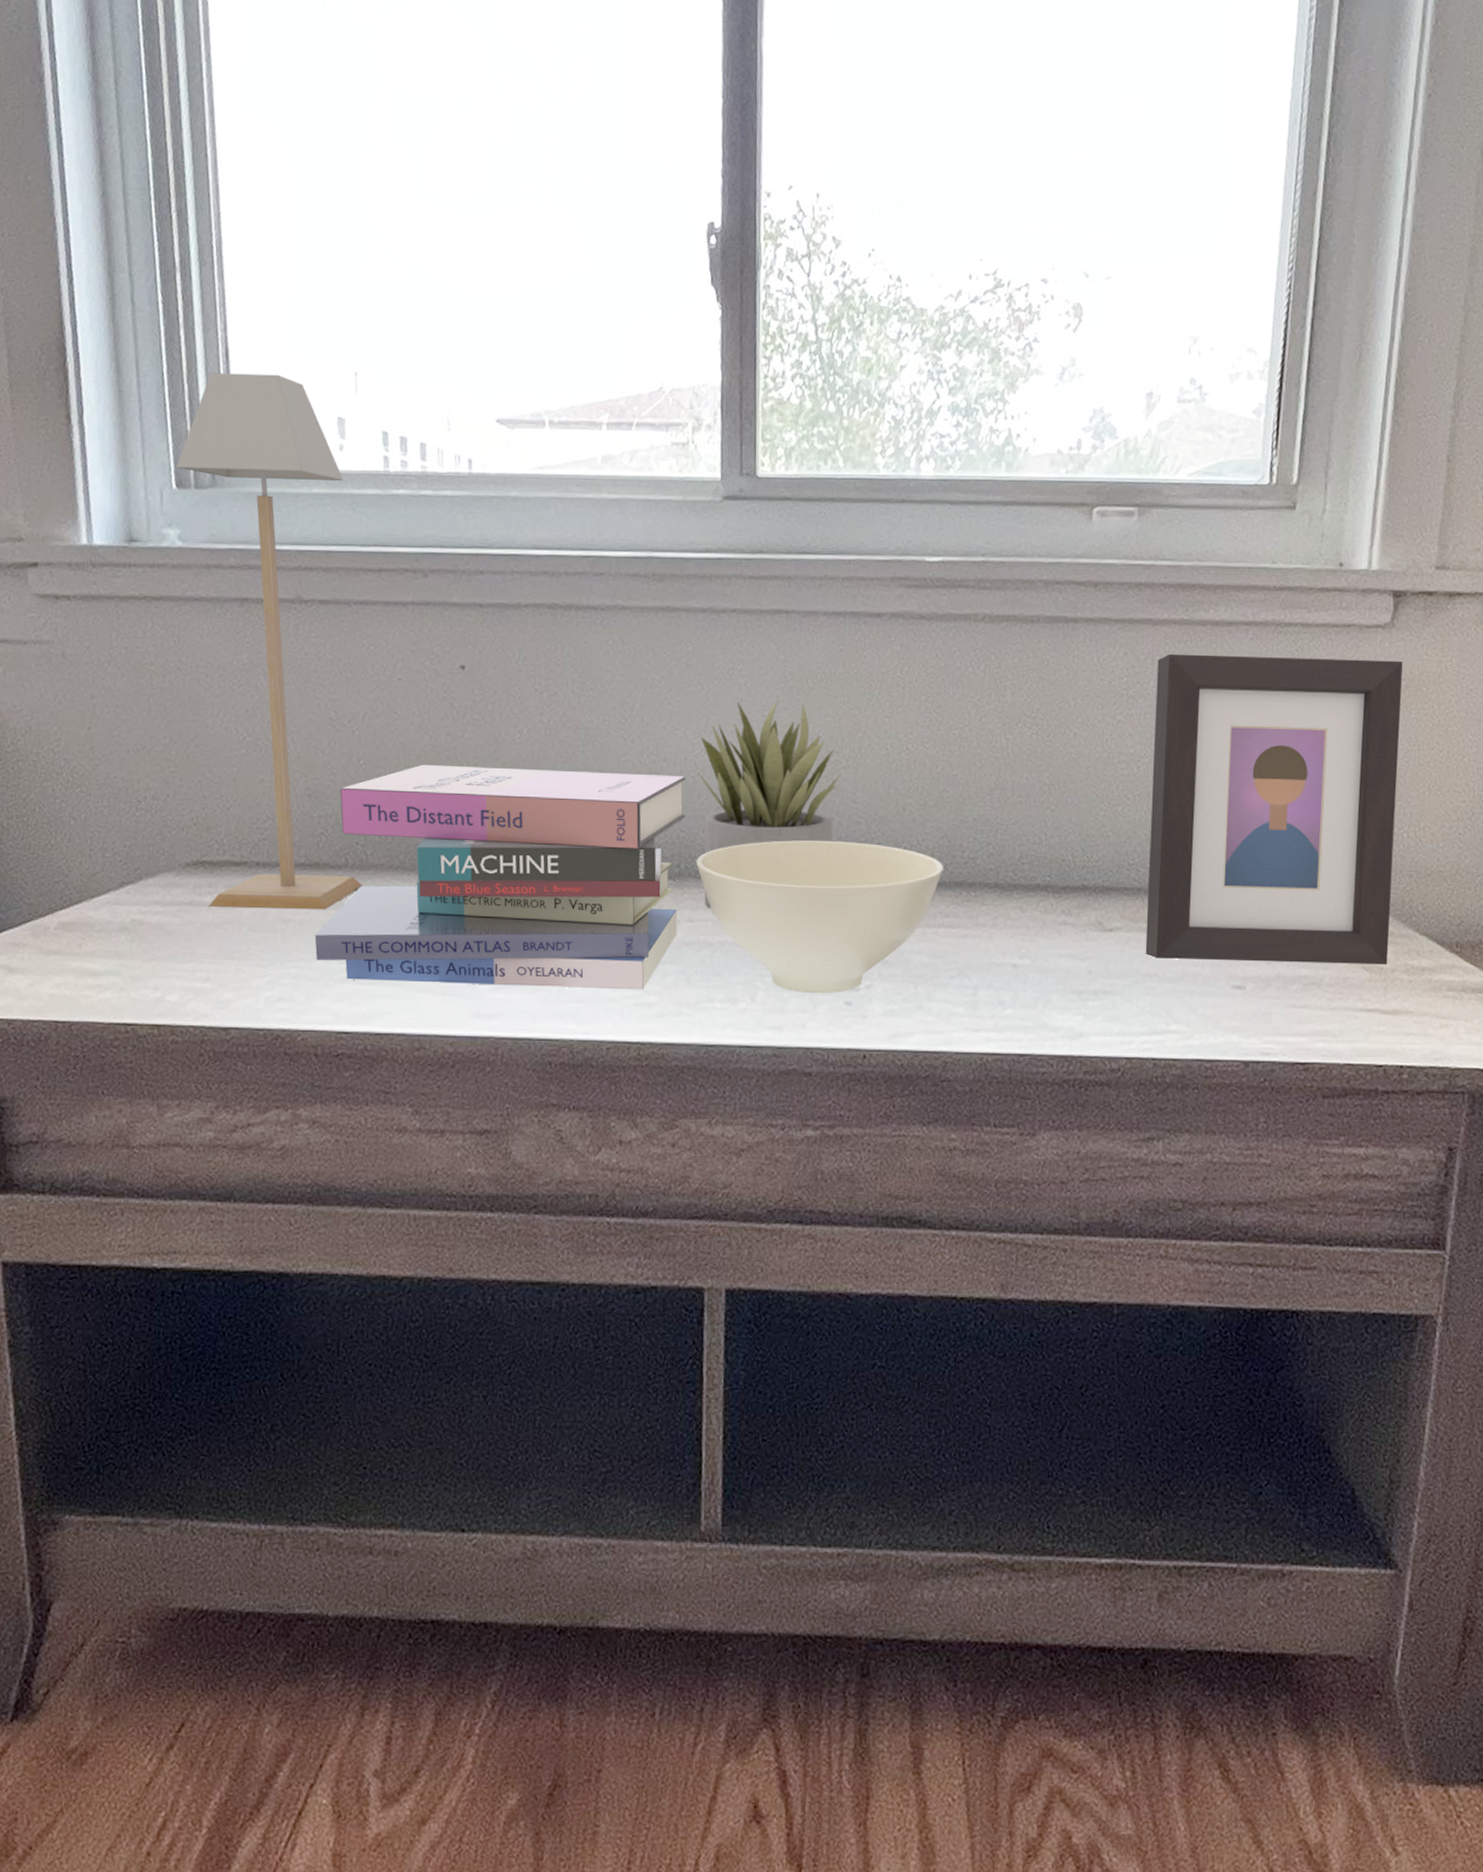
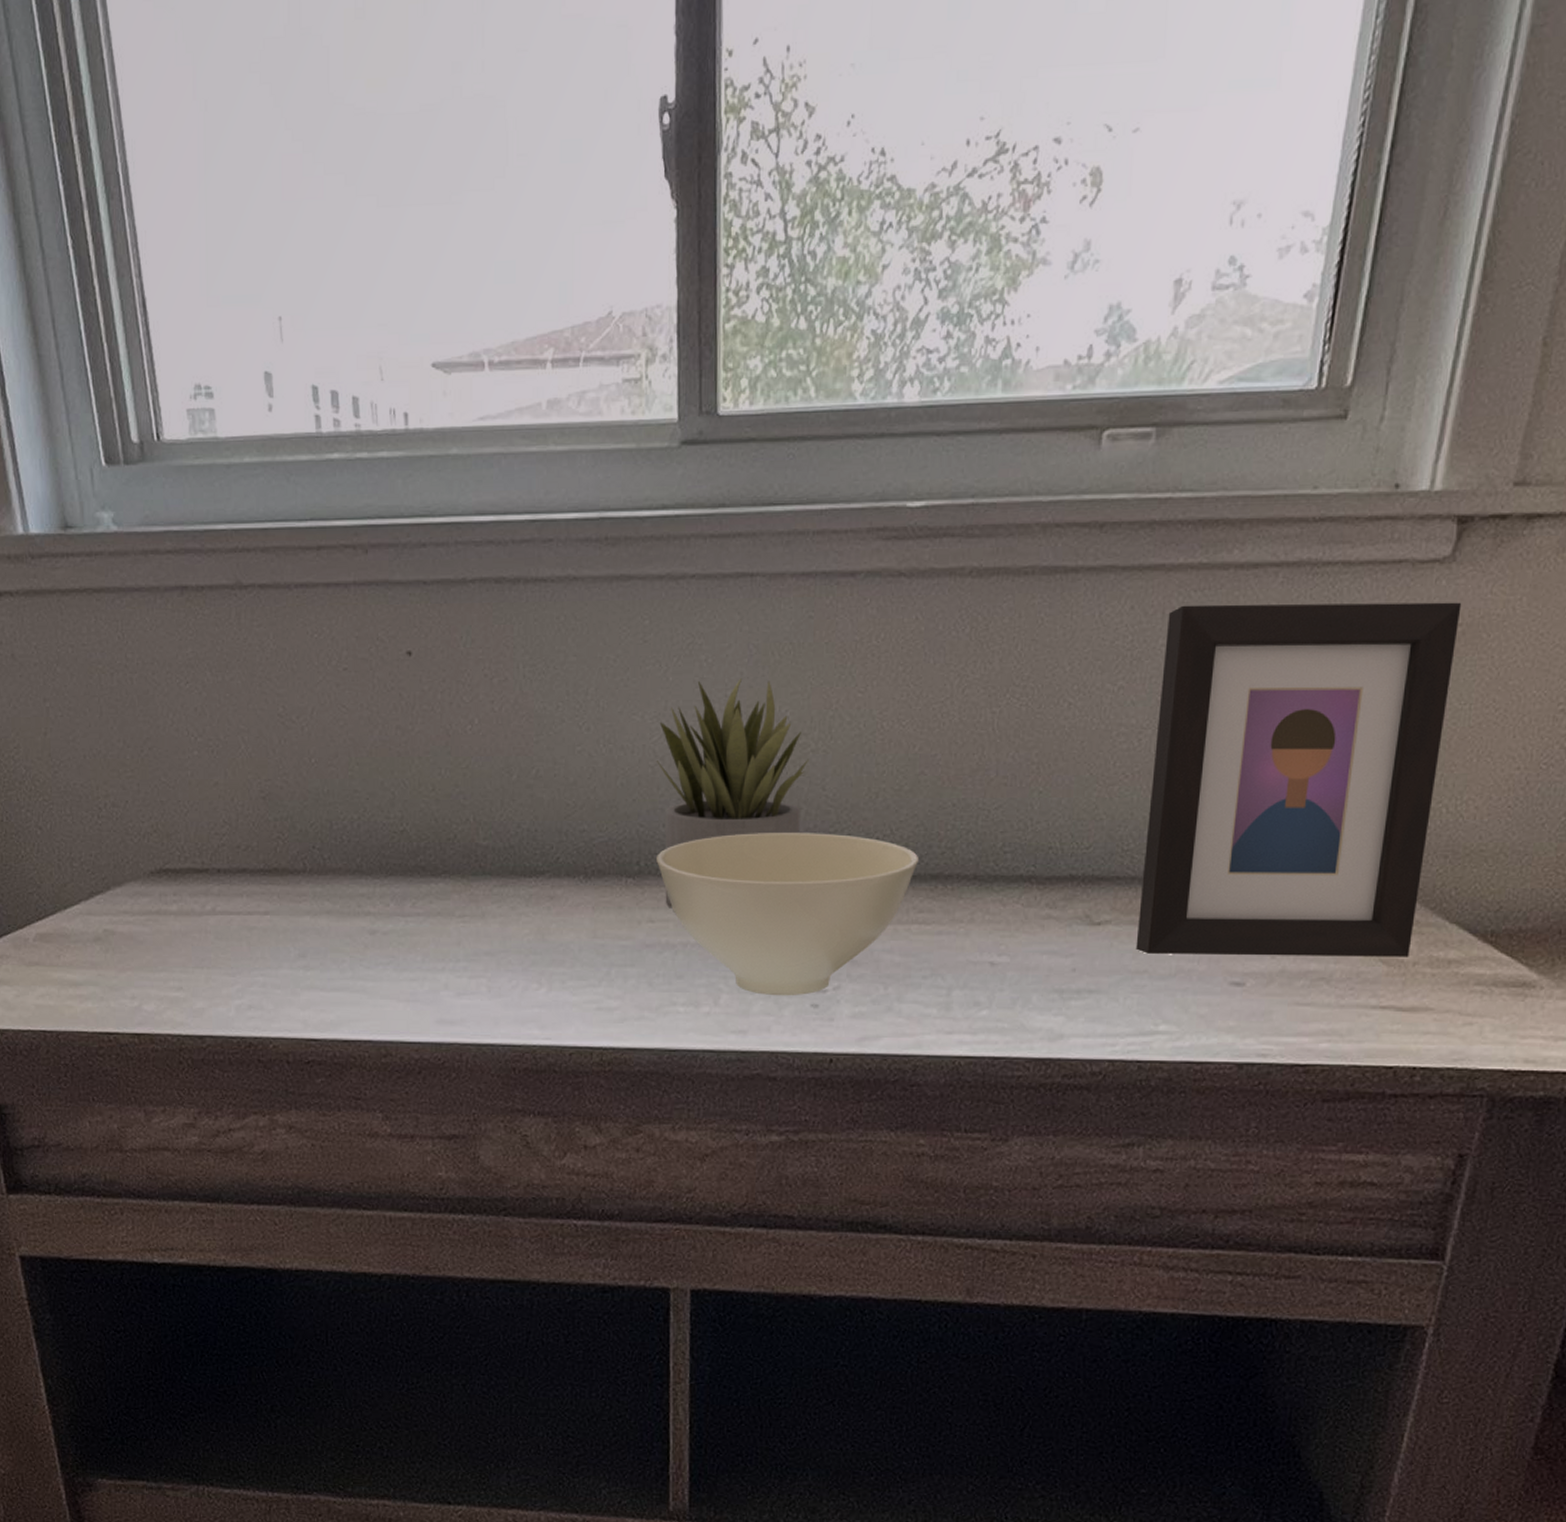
table lamp: present [177,373,363,910] -> none [104,325,322,917]
books: present [314,764,686,990] -> none [279,761,646,994]

